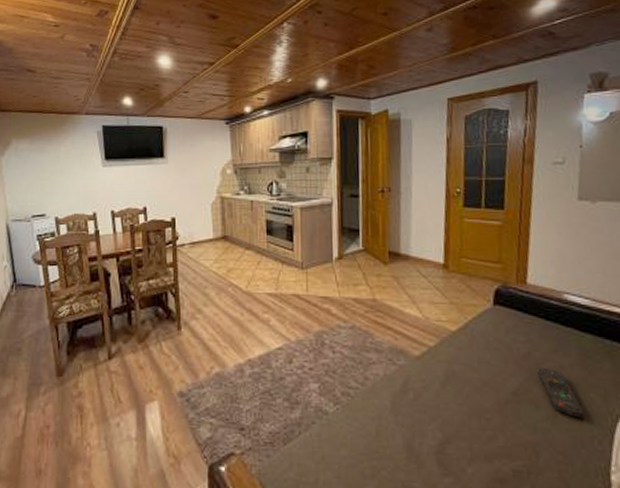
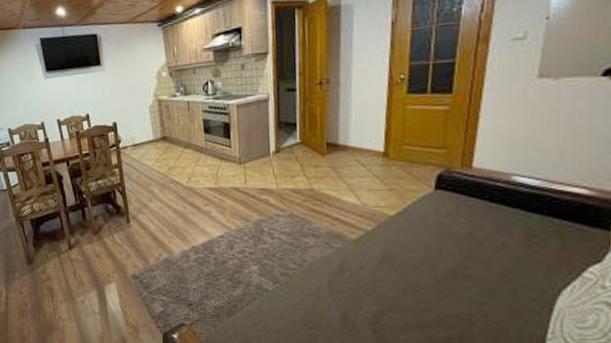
remote control: present [537,367,585,418] -> none [477,246,524,292]

